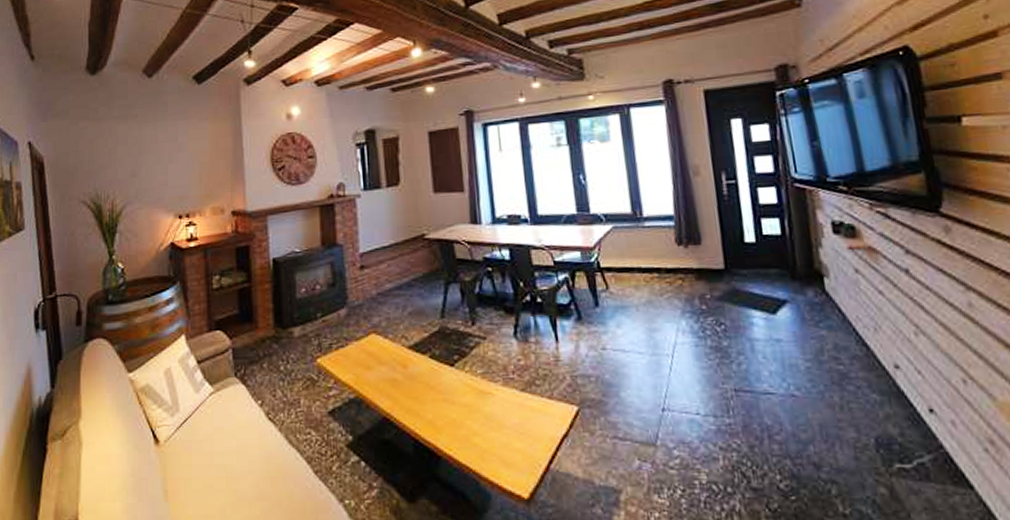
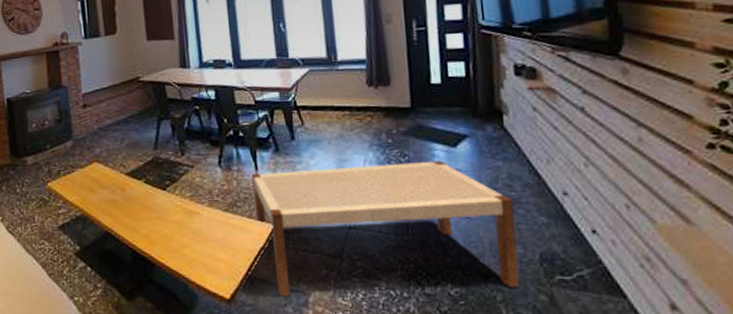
bench: none [551,329,855,495] -> present [251,160,519,297]

